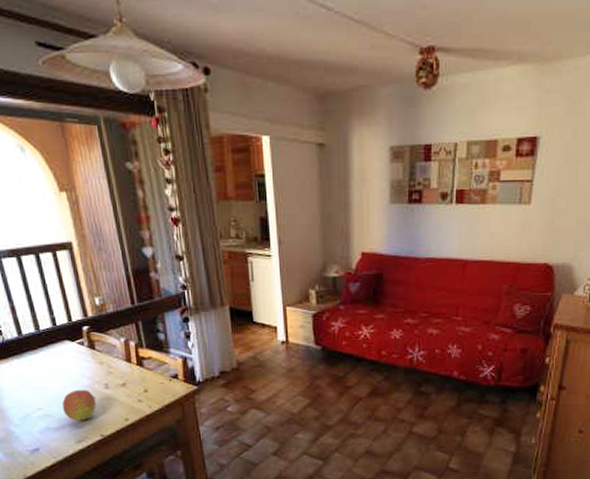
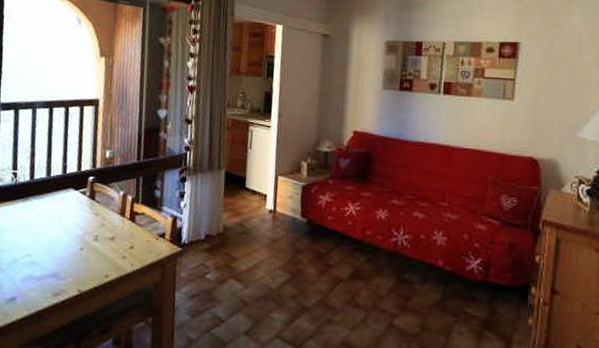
fruit: present [62,389,96,421] -> none [49,239,83,273]

